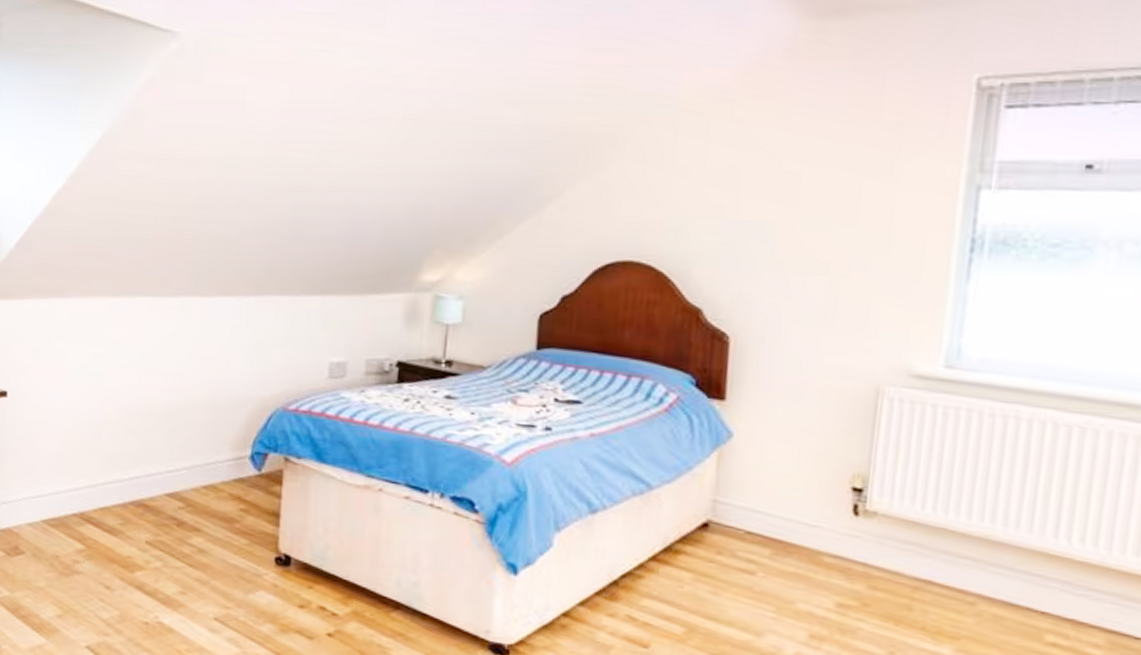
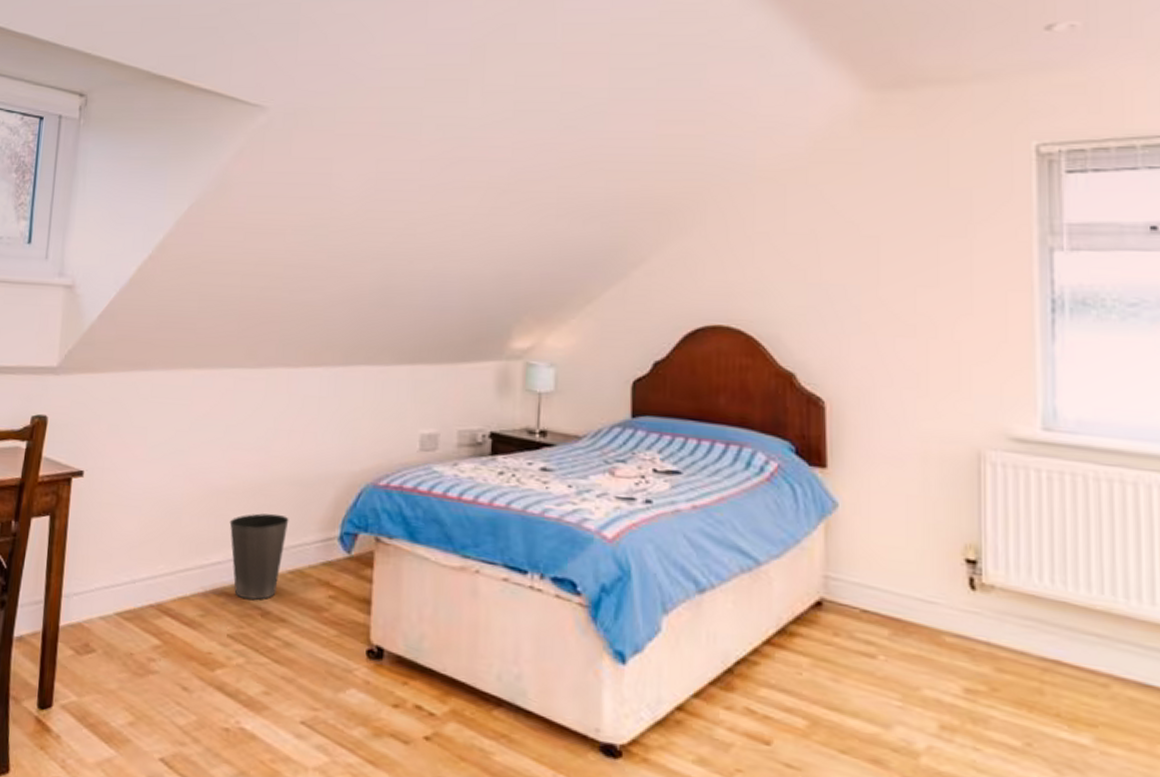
waste basket: none [146,433,203,511] -> present [229,513,289,600]

